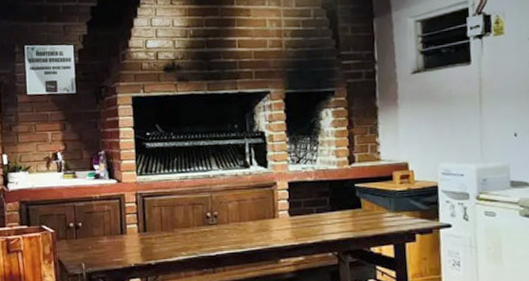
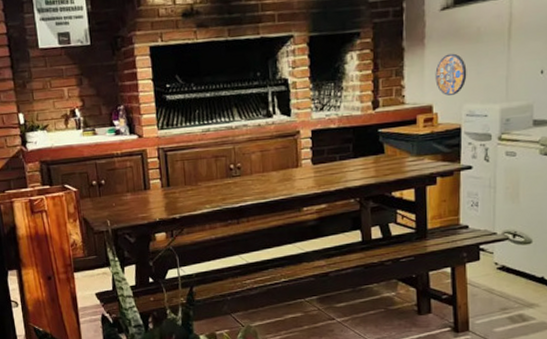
manhole cover: none [409,114,441,154] -> present [435,53,467,96]

